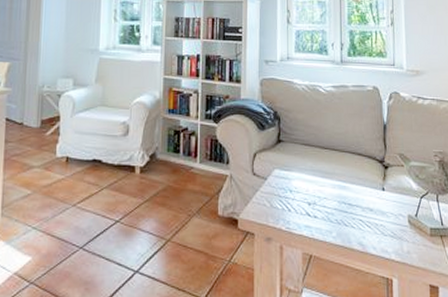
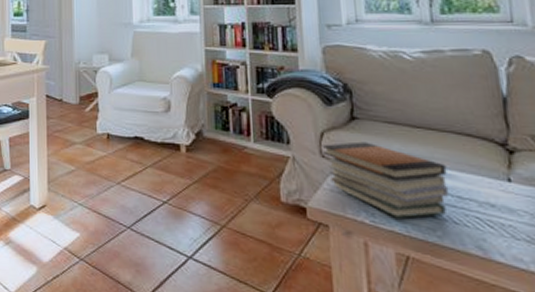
book stack: none [254,161,343,224] -> present [321,141,450,218]

